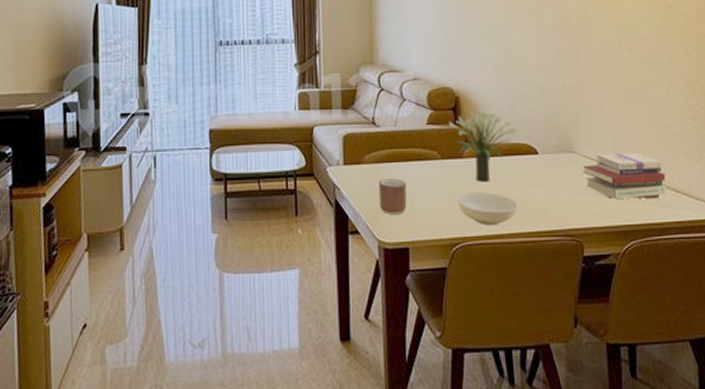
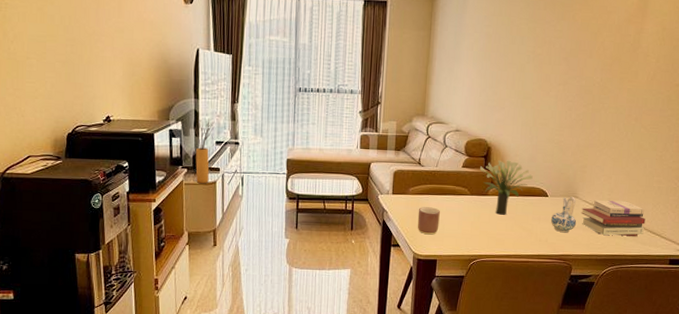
vase: none [93,85,119,169] -> present [194,118,215,184]
bowl: present [457,192,518,226] -> none [478,222,526,248]
ceramic pitcher: none [546,151,580,200] -> present [550,196,577,233]

